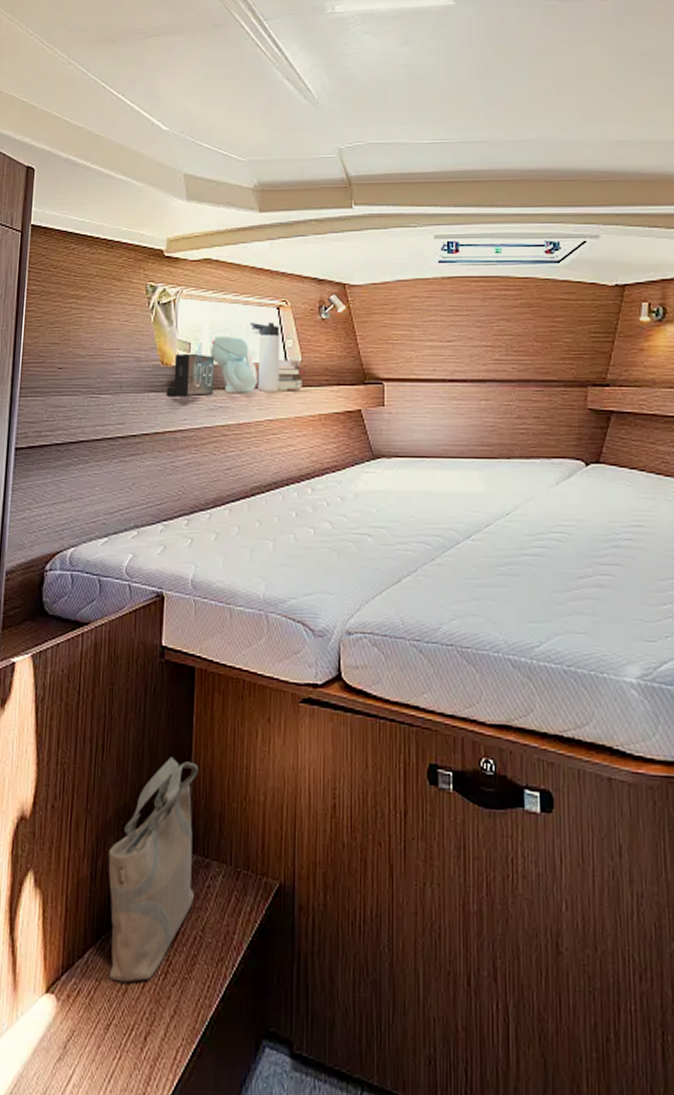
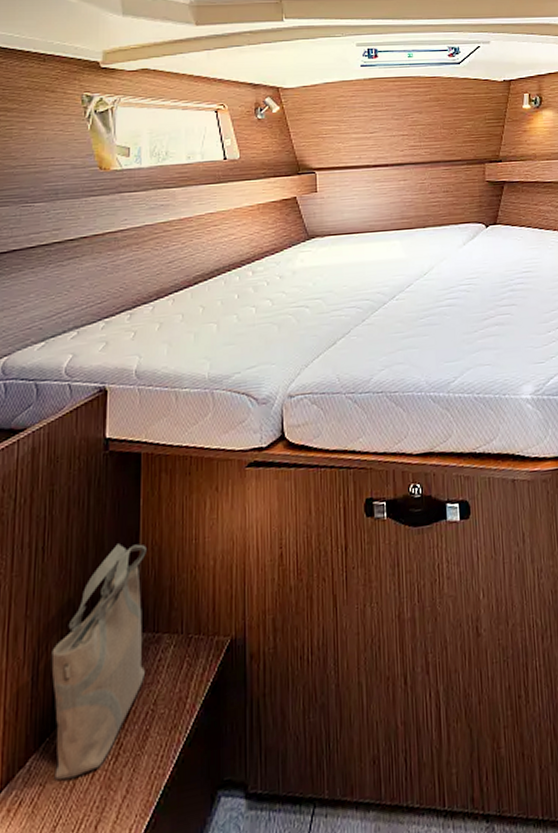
alarm clock: present [167,353,215,397] -> none [106,157,155,200]
stuffed animal: present [211,337,258,394] -> none [151,139,198,193]
thermos bottle: present [250,323,281,393] -> none [189,125,219,189]
books: present [278,359,305,392] -> none [218,157,244,187]

